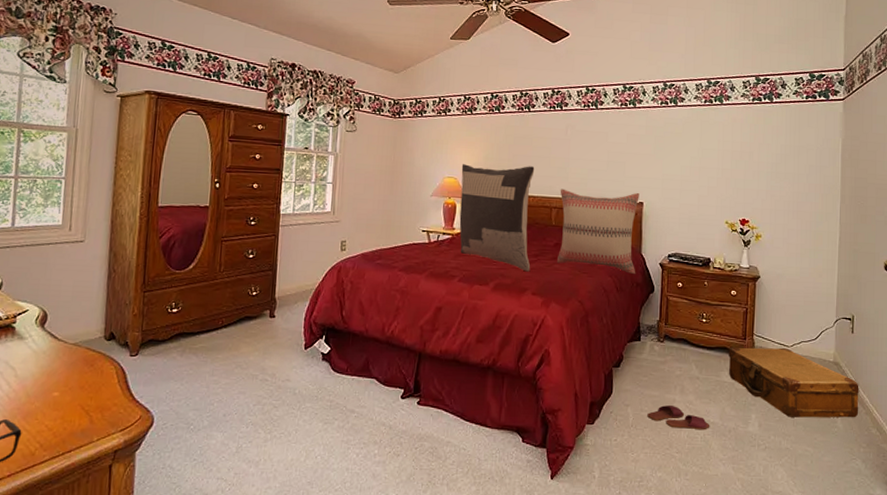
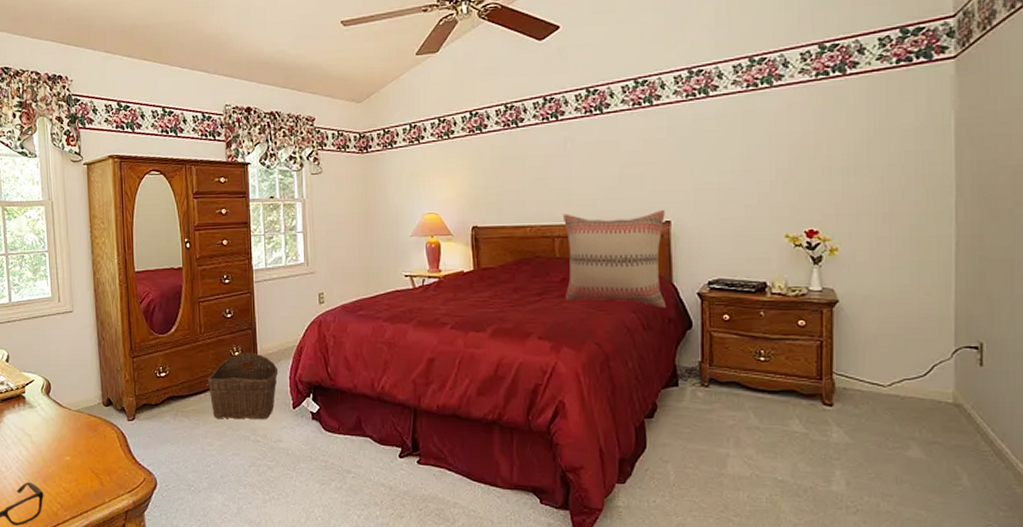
wicker basket: none [221,293,295,359] -> present [207,352,279,420]
pillow: present [459,164,535,272] -> none [442,191,534,313]
slippers: present [647,405,709,429] -> none [693,461,777,489]
suitcase: present [729,346,859,418] -> none [799,388,995,474]

